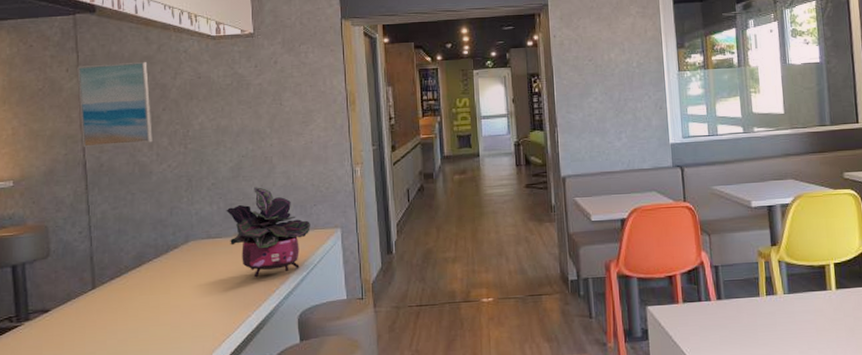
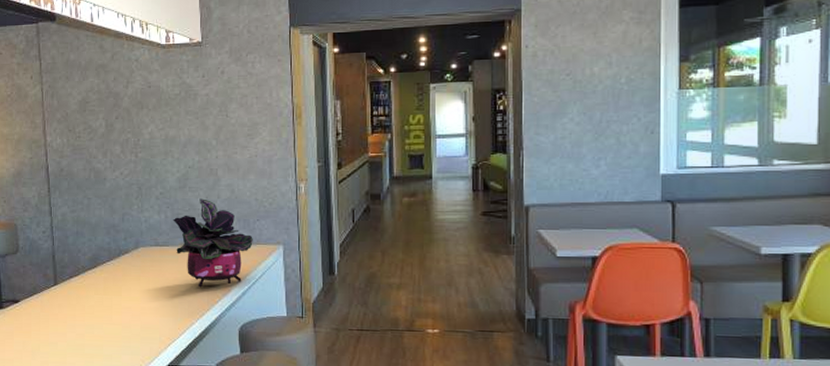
wall art: present [77,61,152,148] -> none [40,69,106,153]

